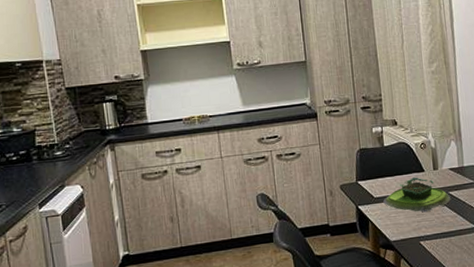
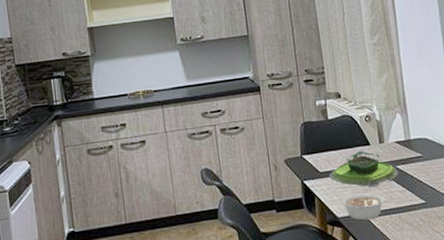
legume: none [394,218,441,244] -> present [340,193,390,221]

